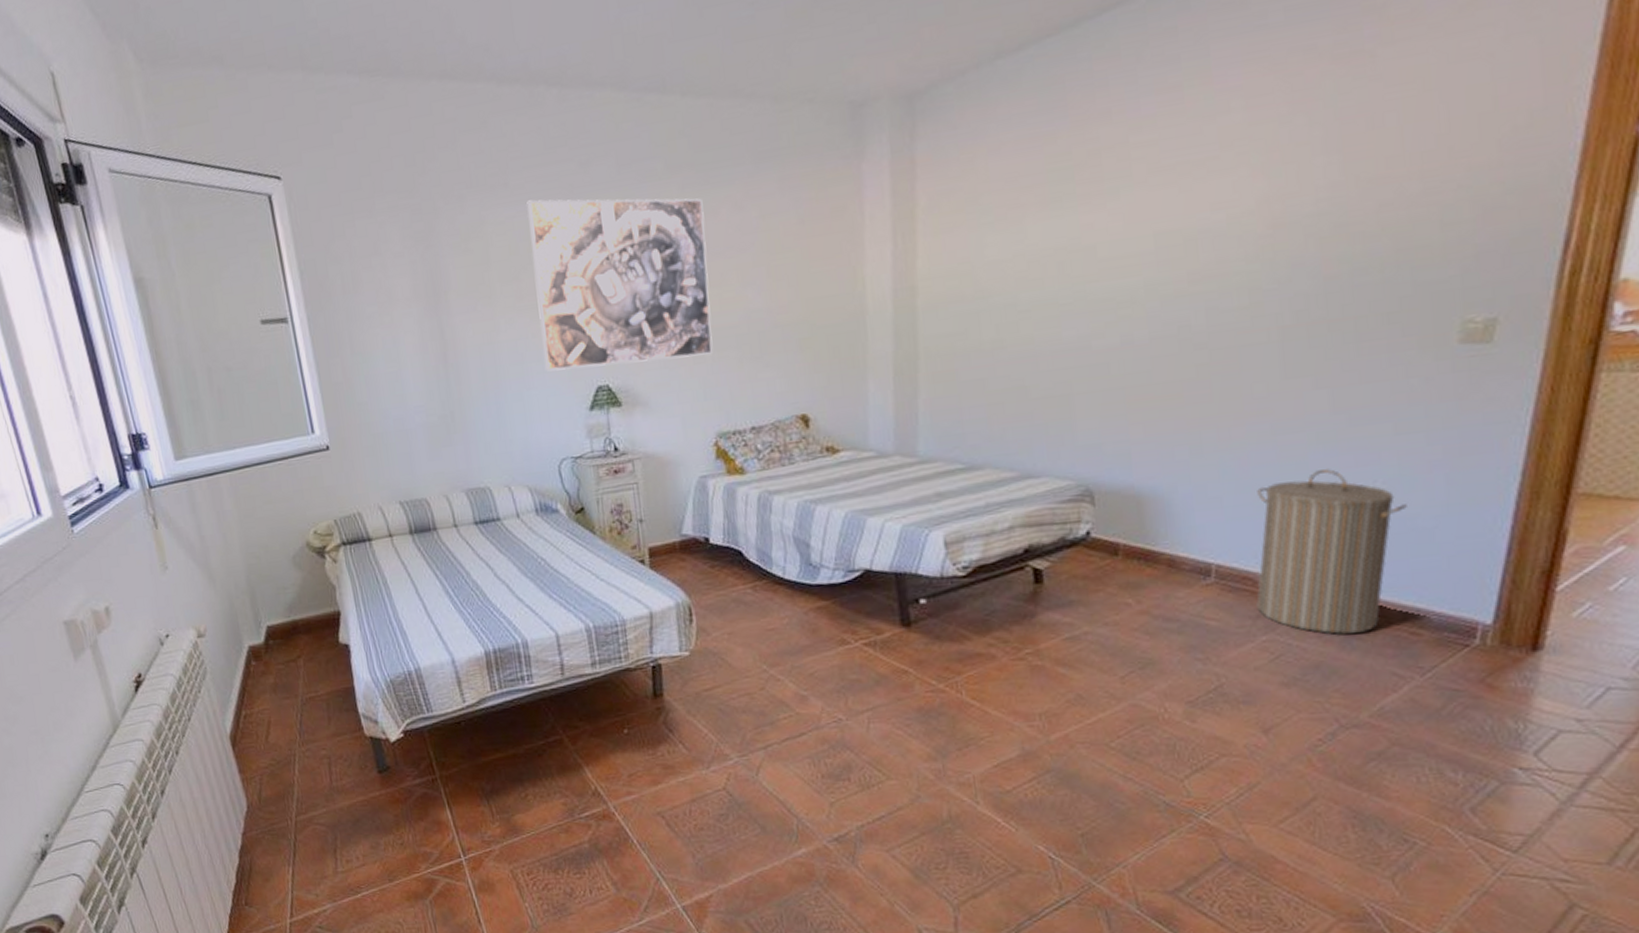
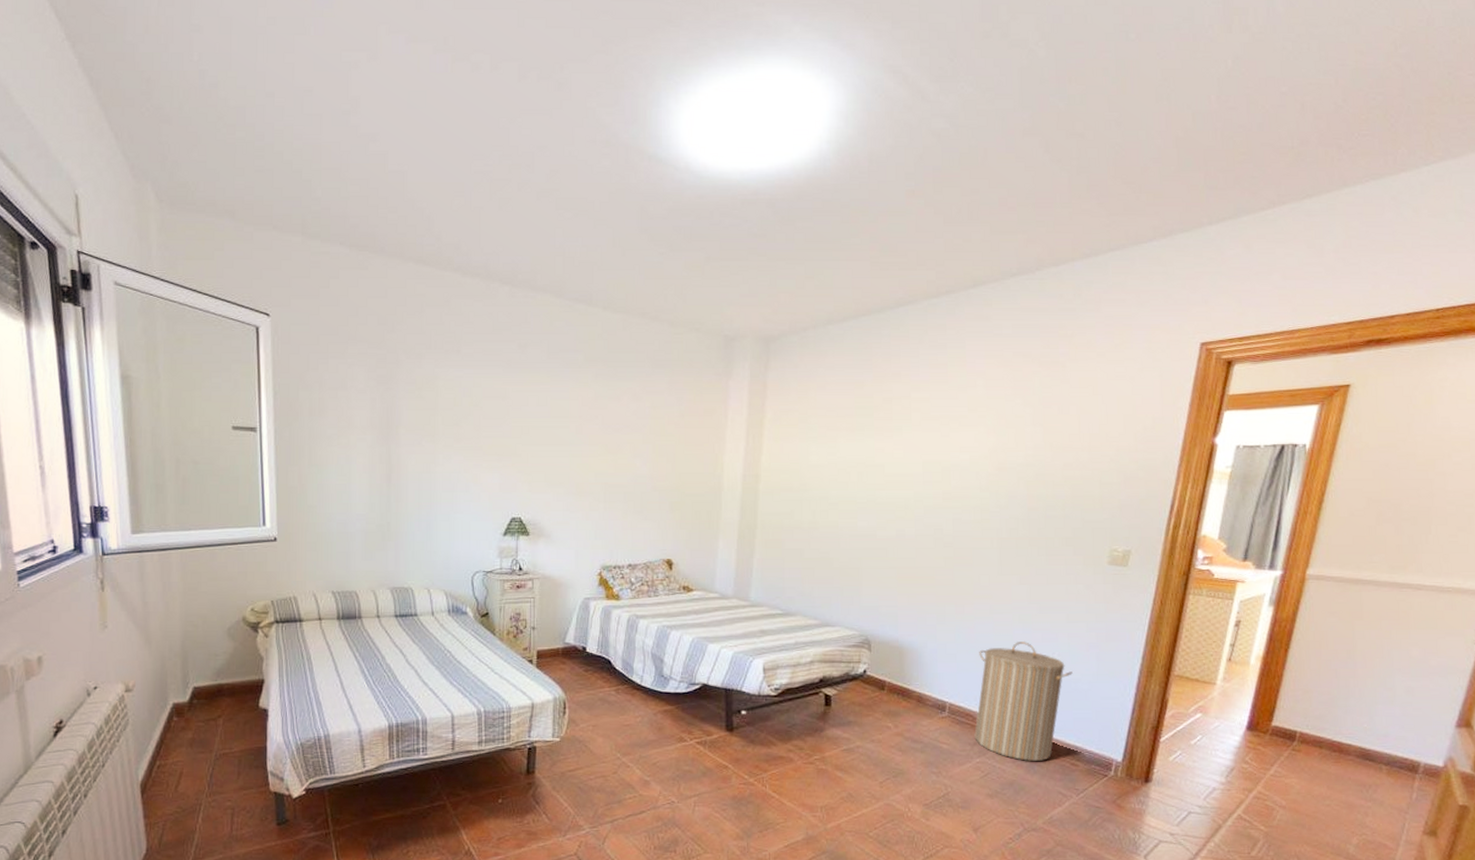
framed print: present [527,198,713,372] -> none [472,366,610,505]

